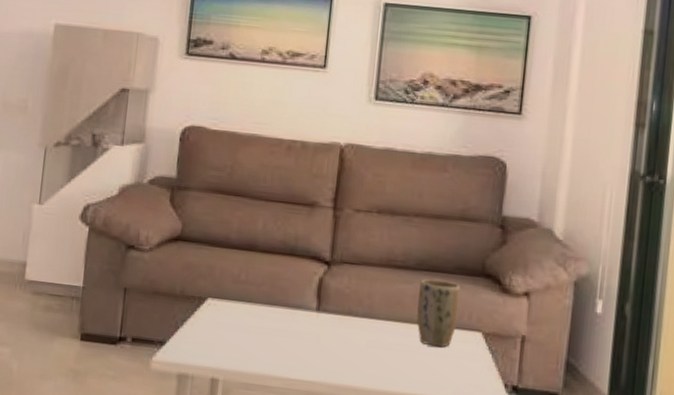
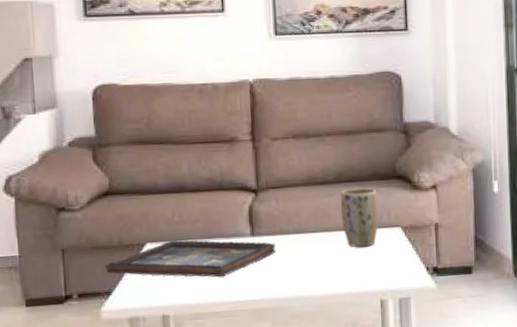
decorative tray: none [163,300,341,350] -> present [105,240,276,278]

